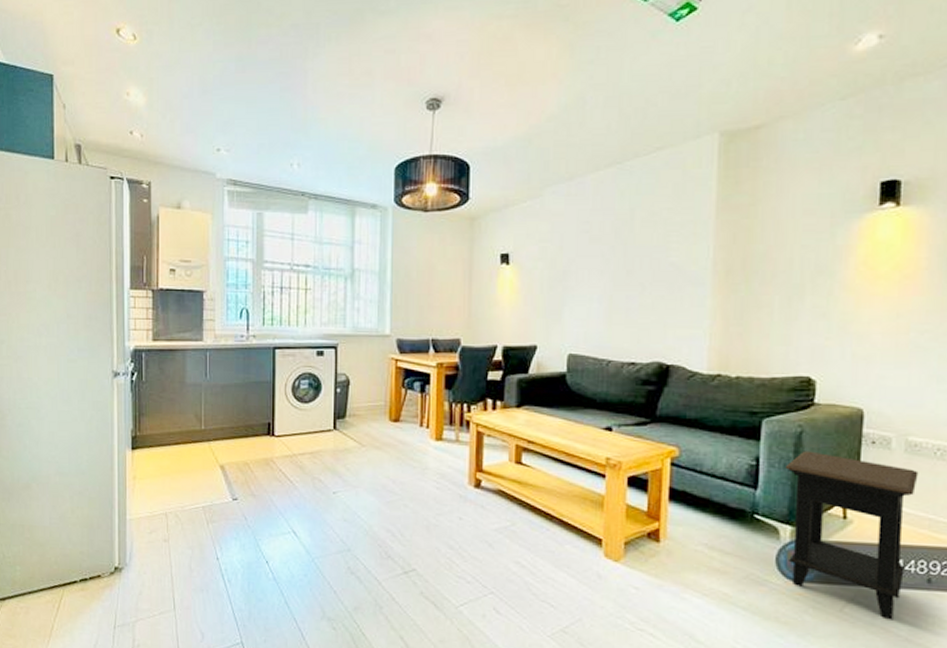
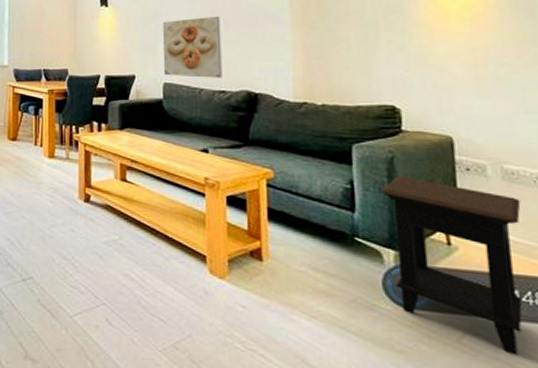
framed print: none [568,276,636,349] -> present [162,16,223,78]

